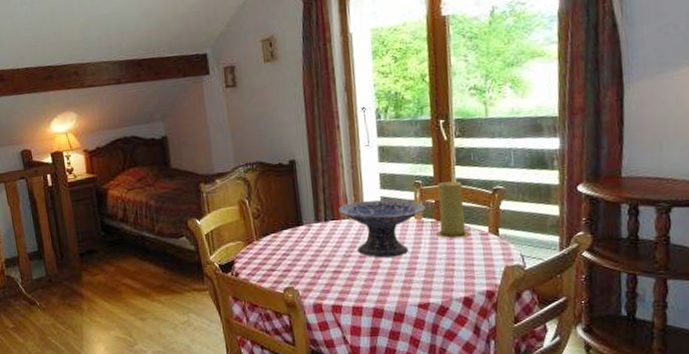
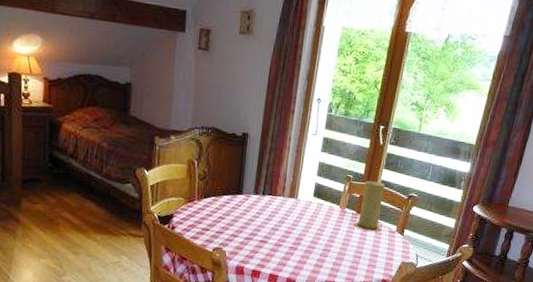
decorative bowl: present [338,199,425,258] -> none [276,183,351,238]

